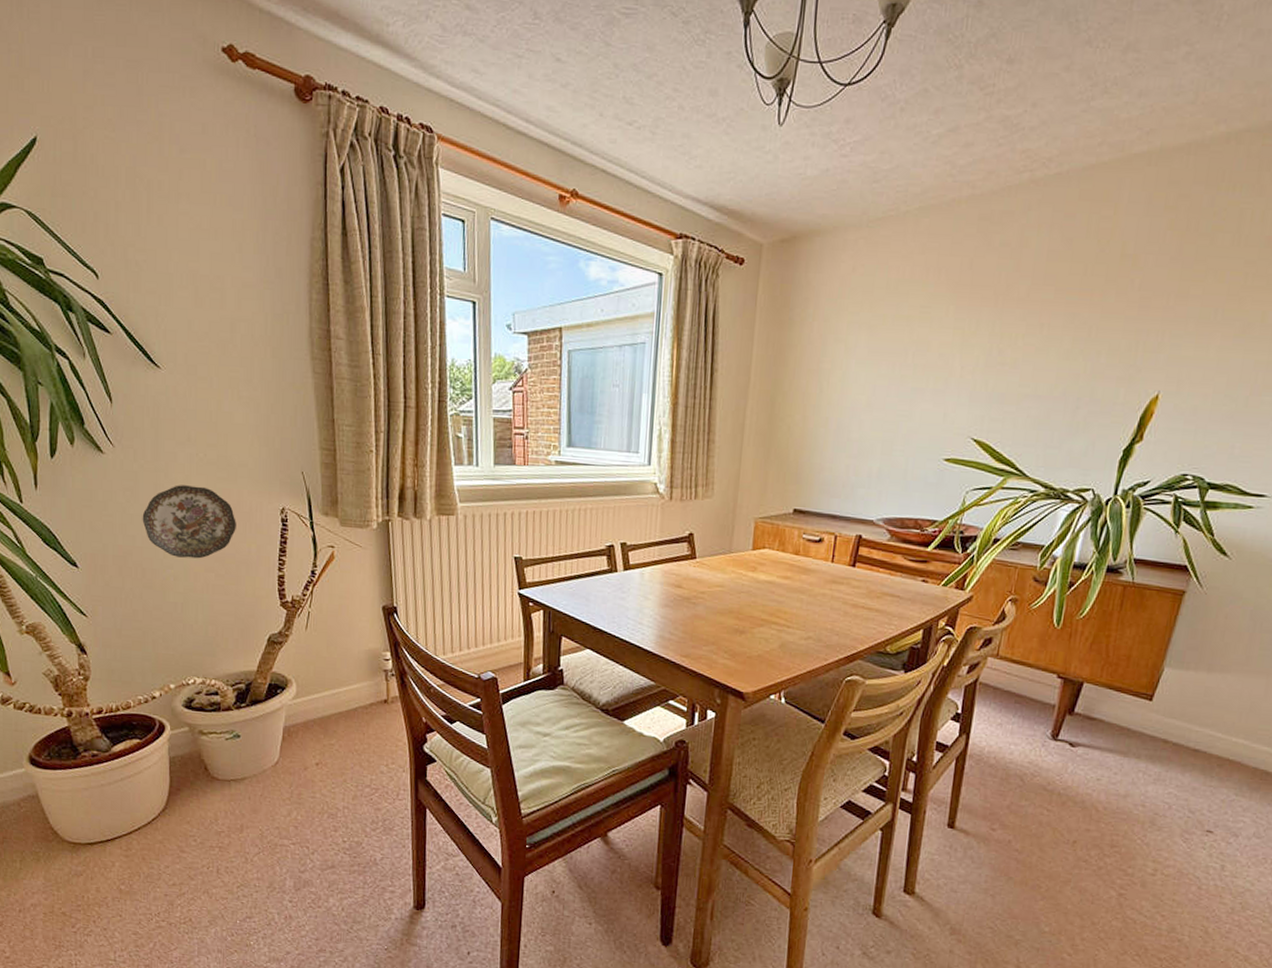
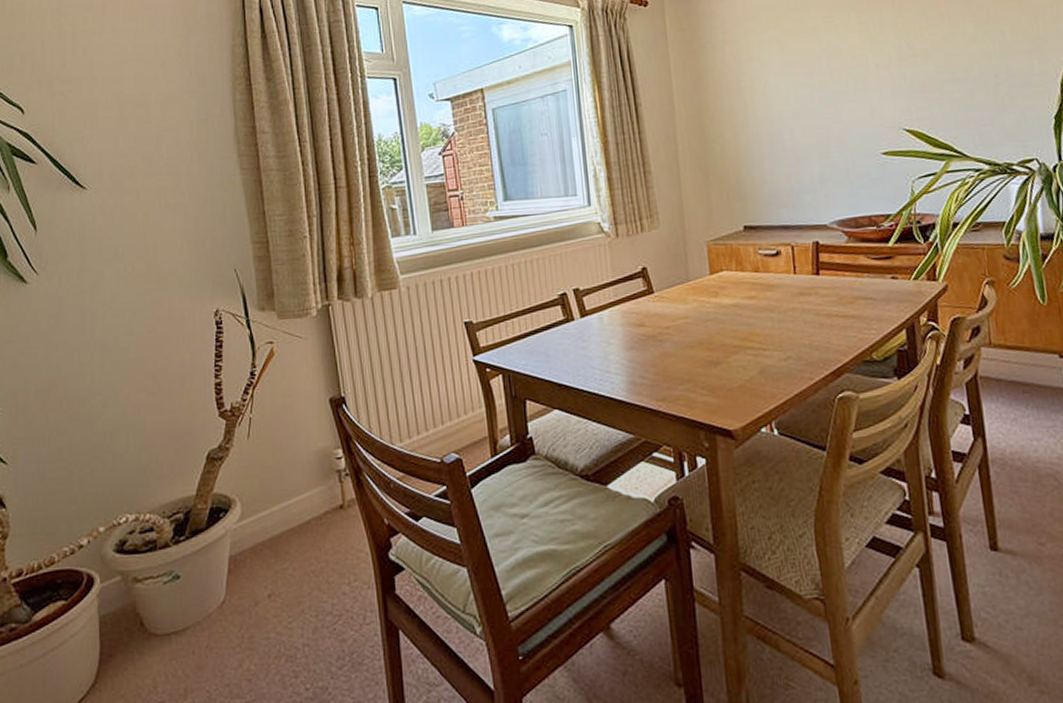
decorative plate: present [142,485,236,559] -> none [67,301,168,381]

